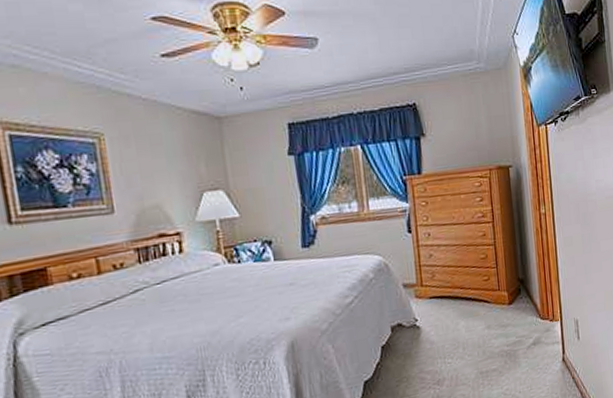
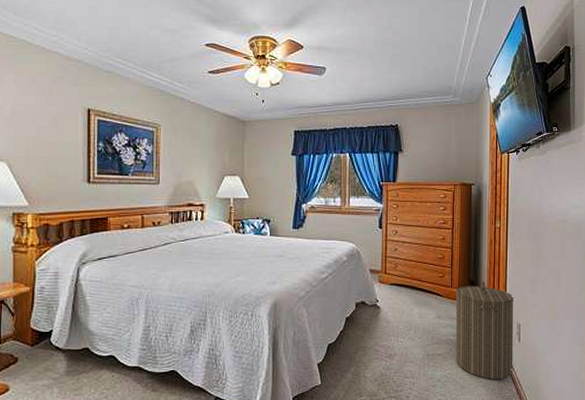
laundry hamper: none [504,277,575,388] -> present [455,281,514,380]

